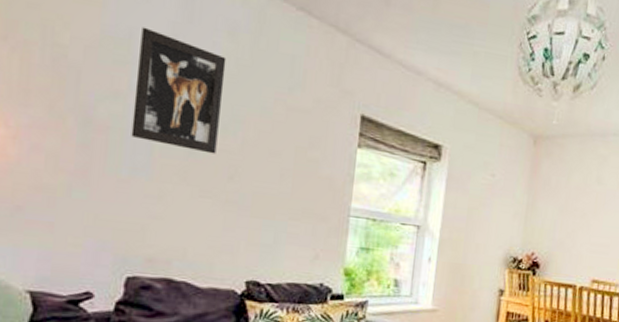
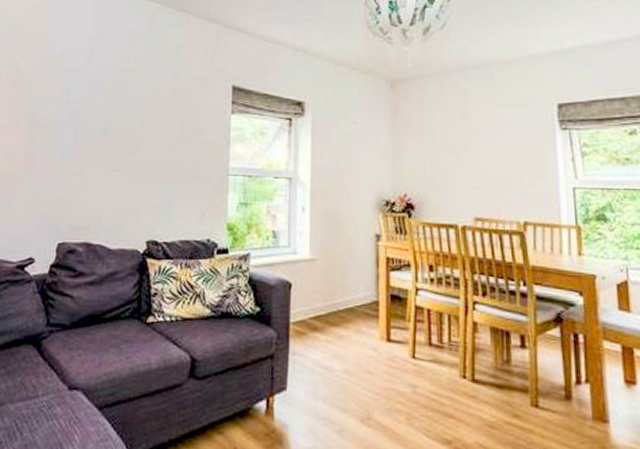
wall art: present [131,27,227,154] -> none [62,45,128,135]

